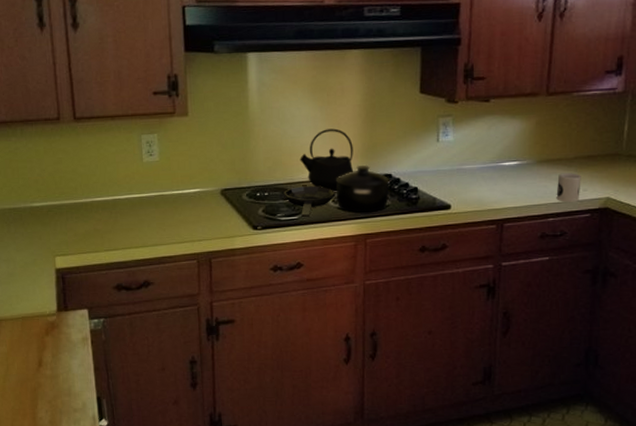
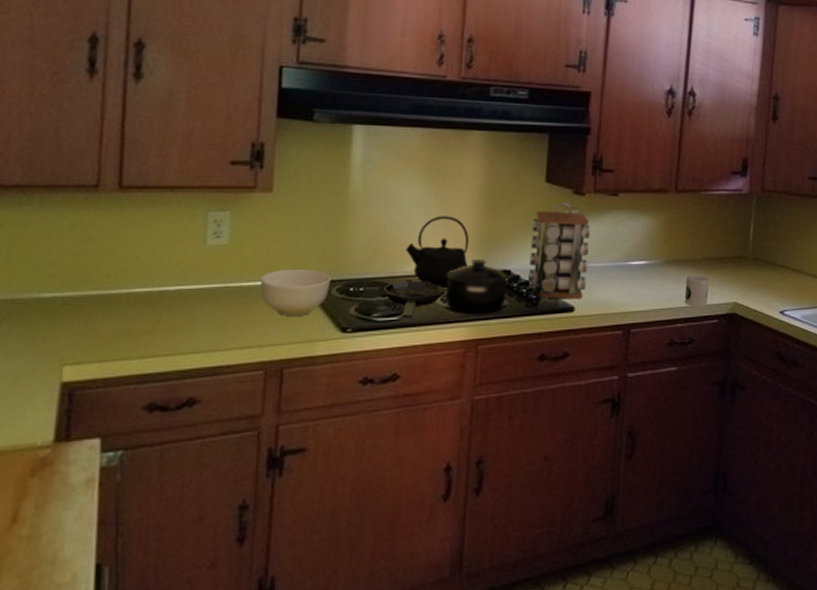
bowl: none [186,178,241,217] -> present [259,268,331,316]
spice rack: none [407,111,463,199] -> present [528,203,590,300]

